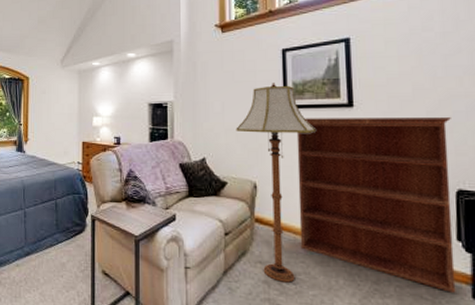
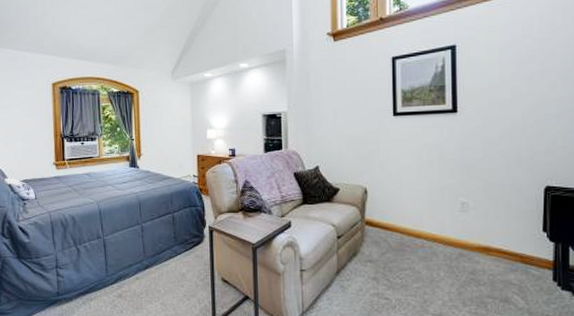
floor lamp: present [236,83,315,283] -> none [347,91,422,278]
bookcase: present [296,118,456,293] -> none [404,120,543,277]

